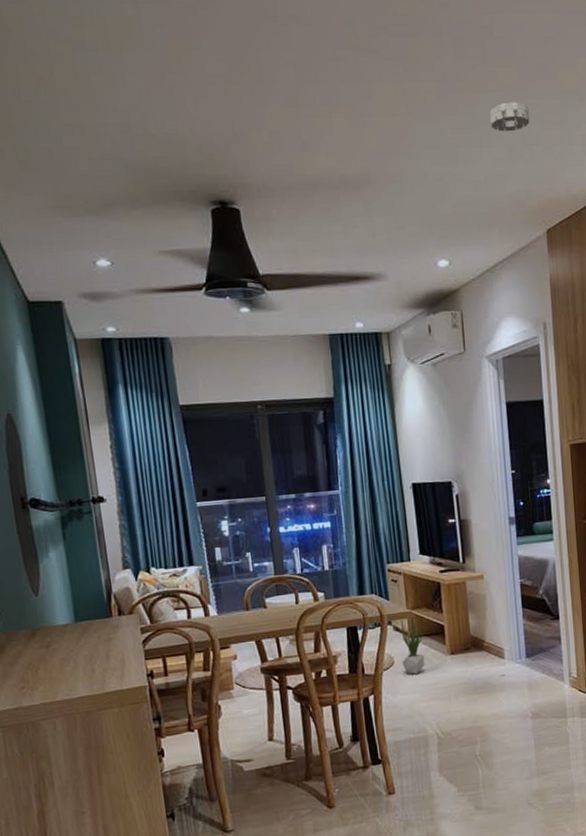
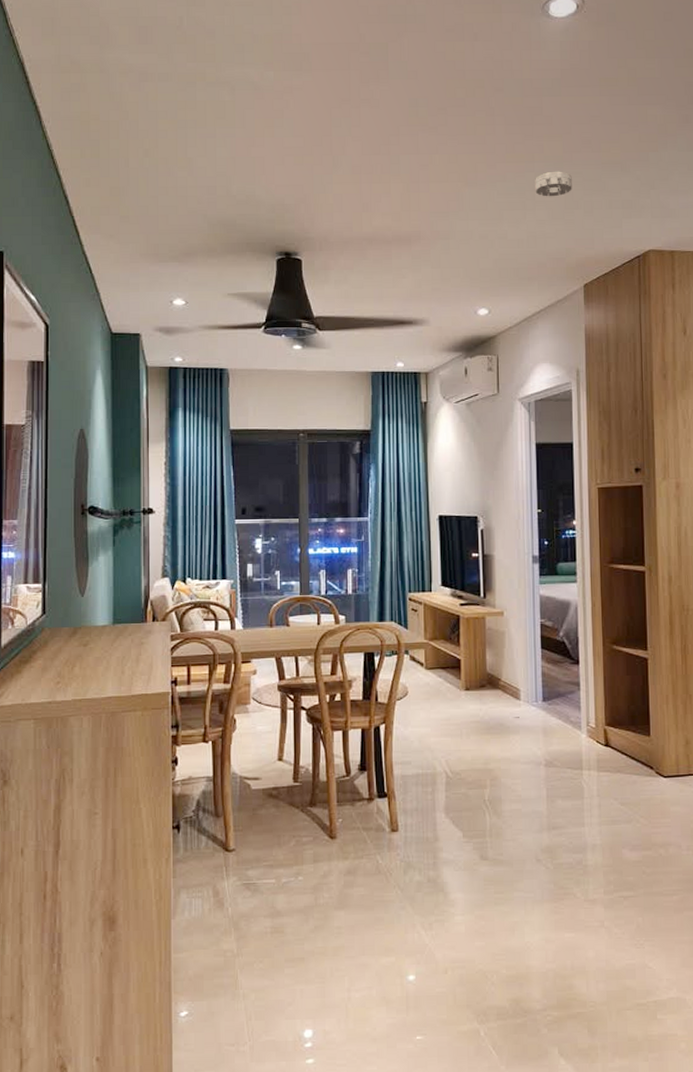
potted plant: present [401,615,425,675] -> none [416,646,439,707]

